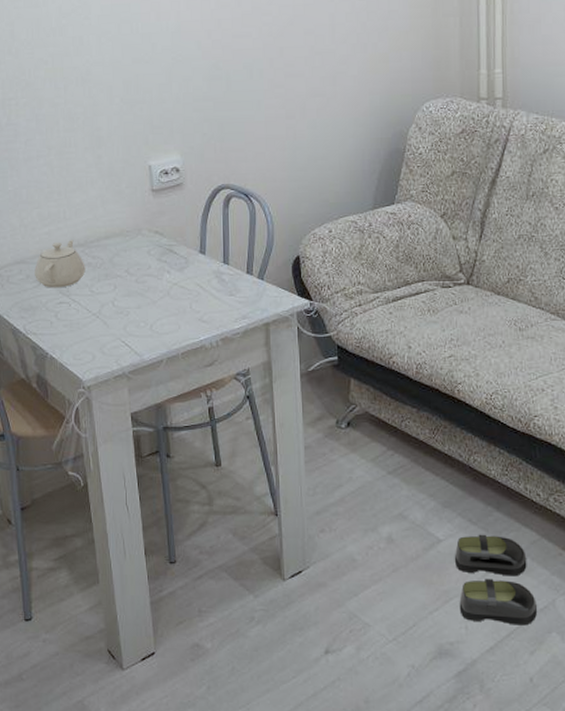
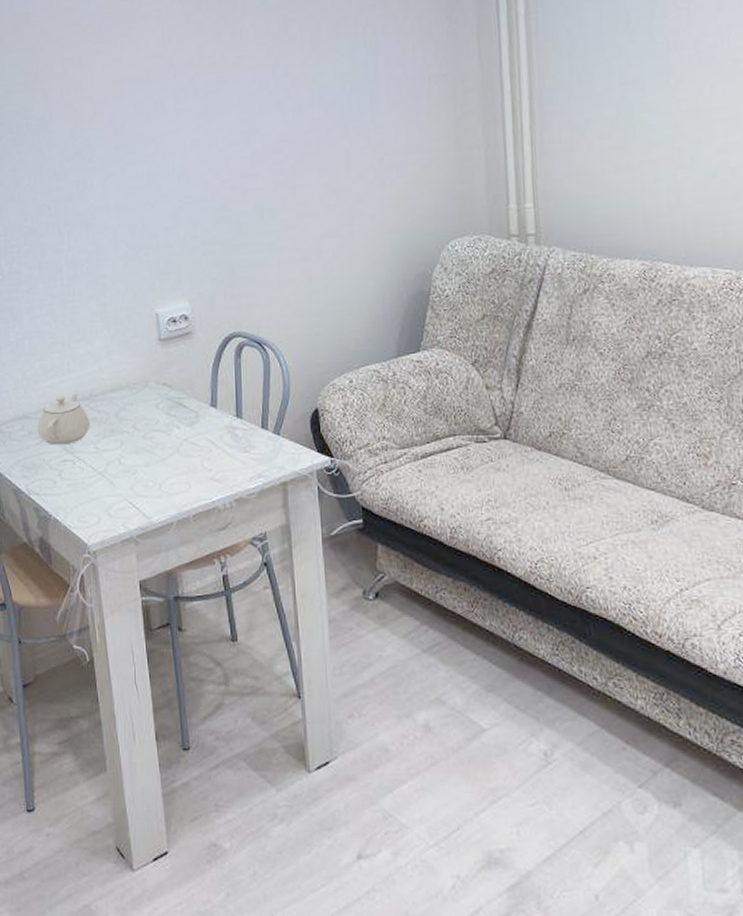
slippers: present [455,534,537,626] -> none [502,723,600,832]

